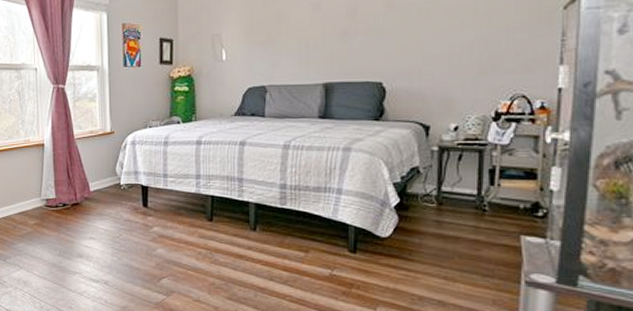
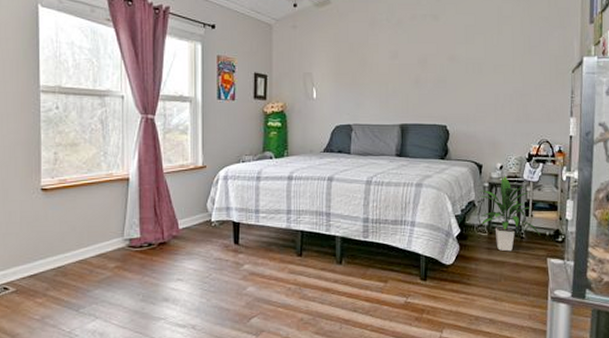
indoor plant: none [426,138,511,226] -> present [480,176,540,252]

